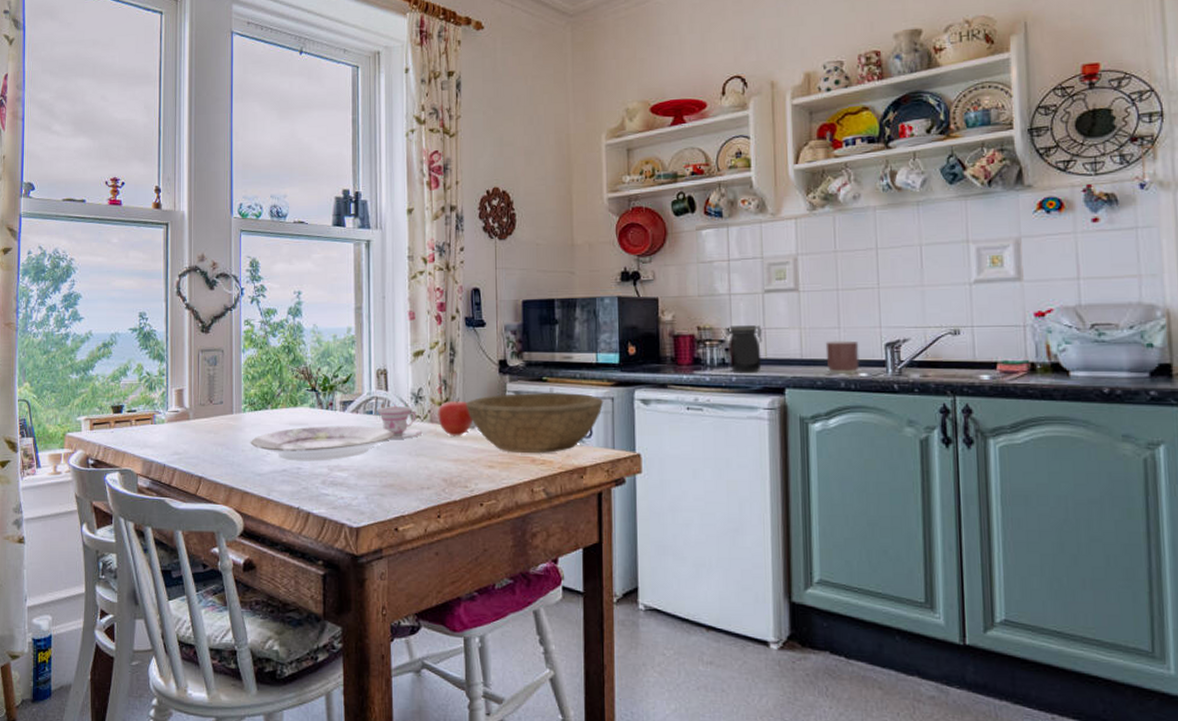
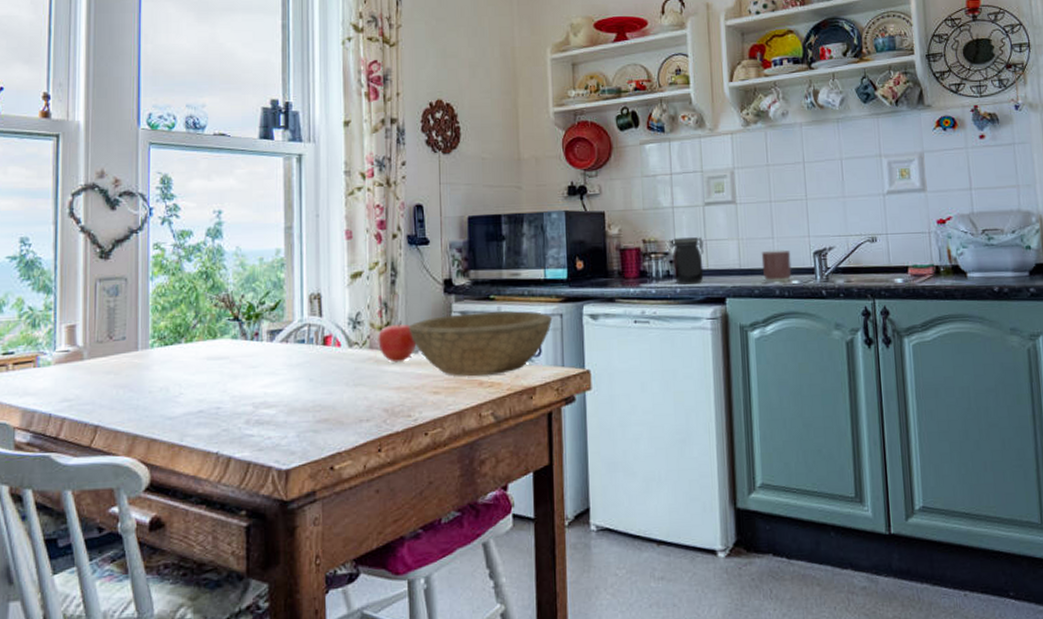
plate: present [250,426,395,462] -> none [159,356,331,401]
teacup: present [376,407,423,440] -> none [309,333,361,370]

